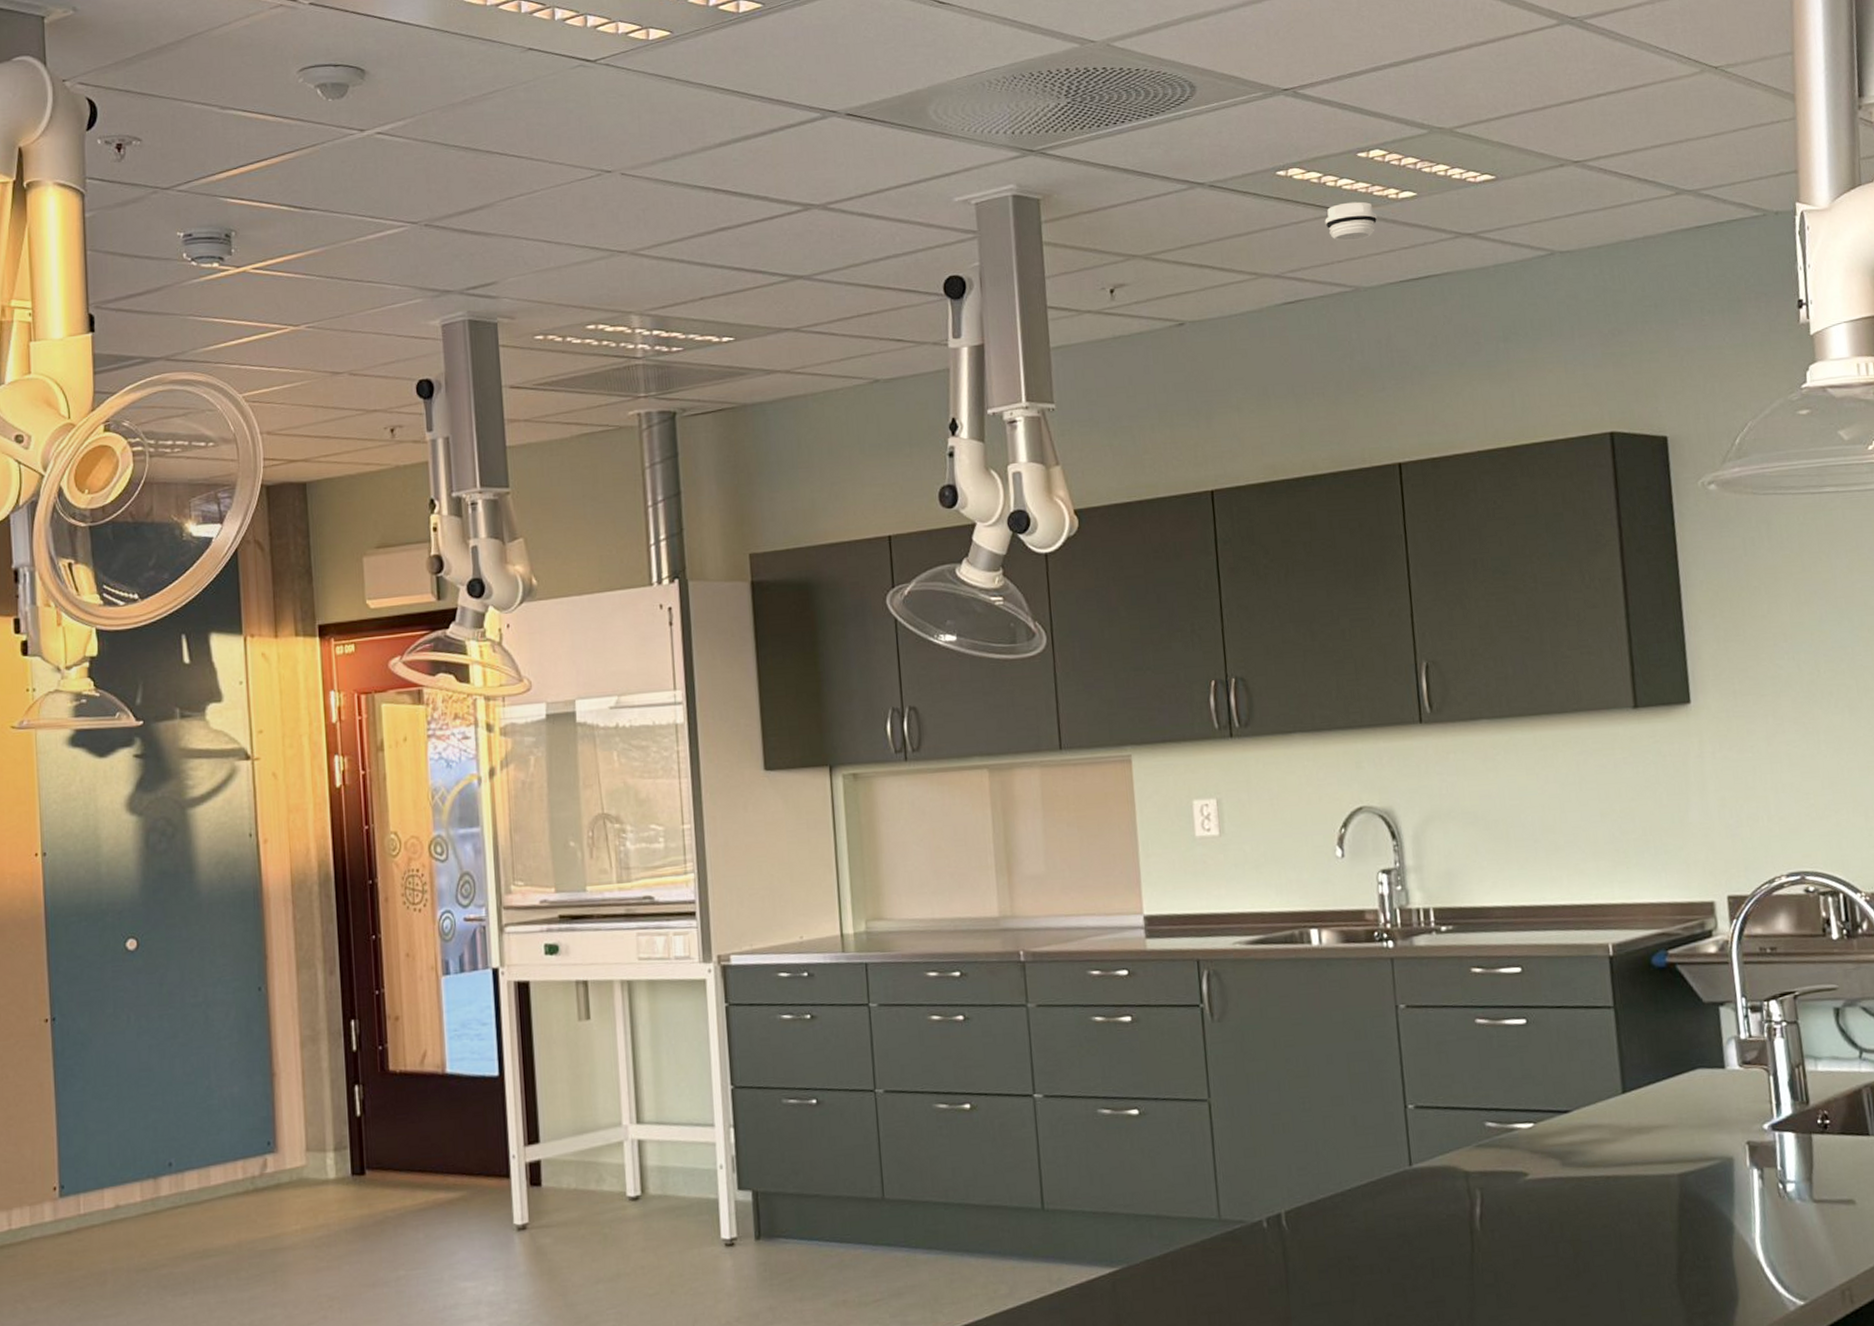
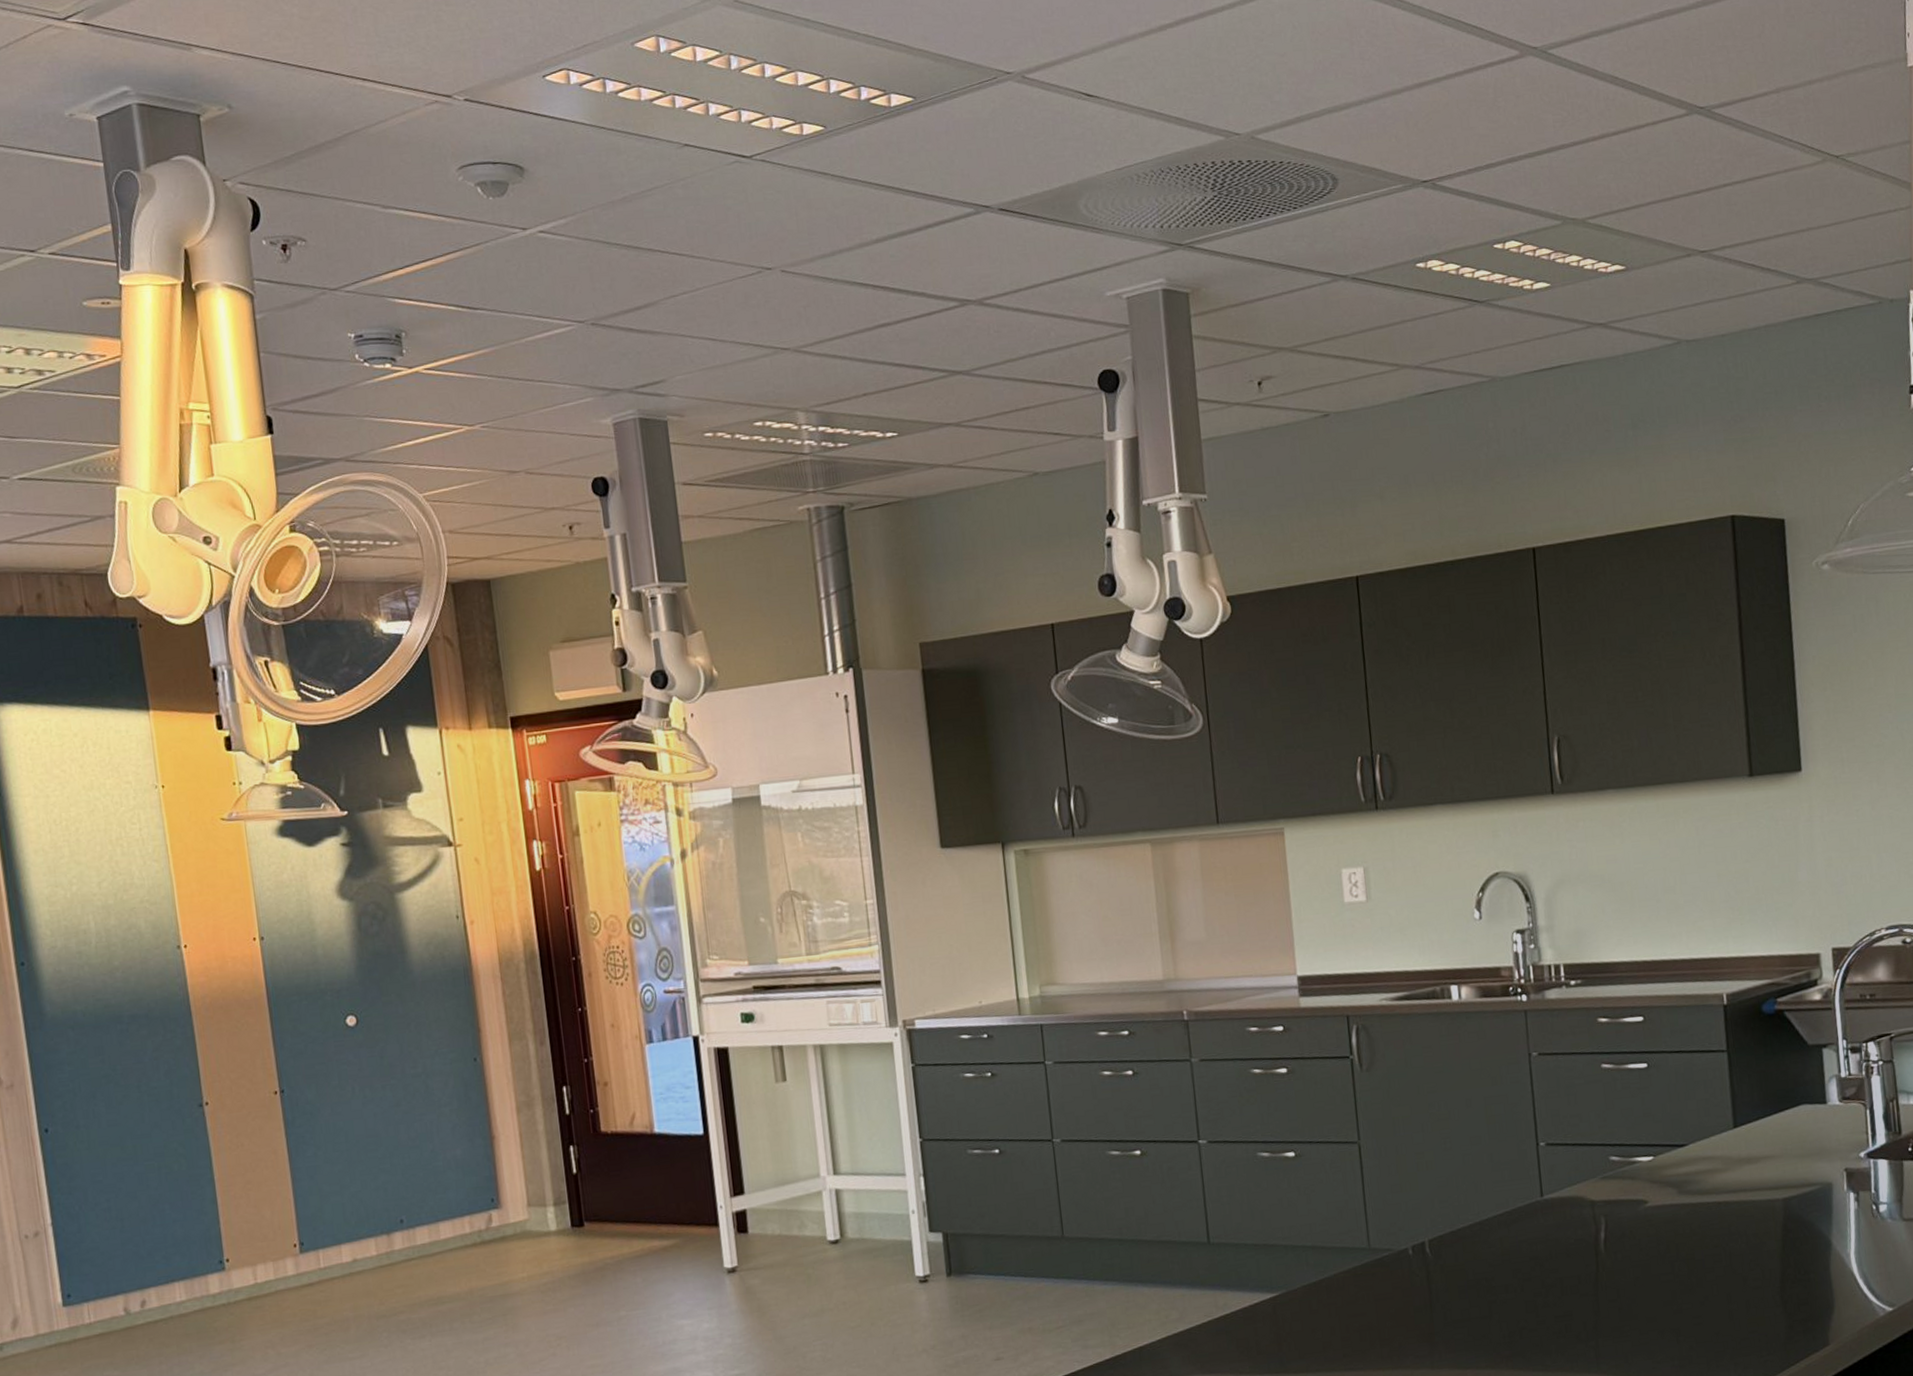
smoke detector: present [1324,201,1378,241] -> none [1462,293,1513,332]

